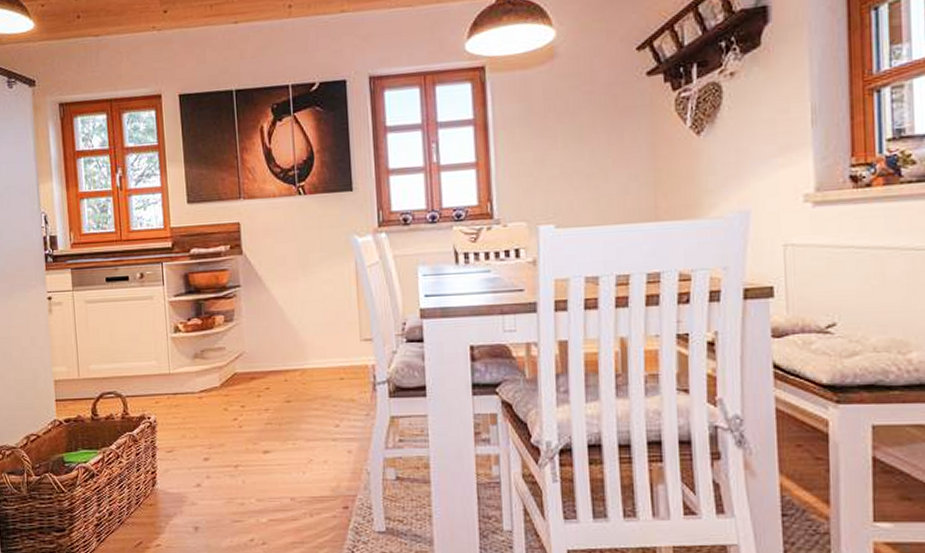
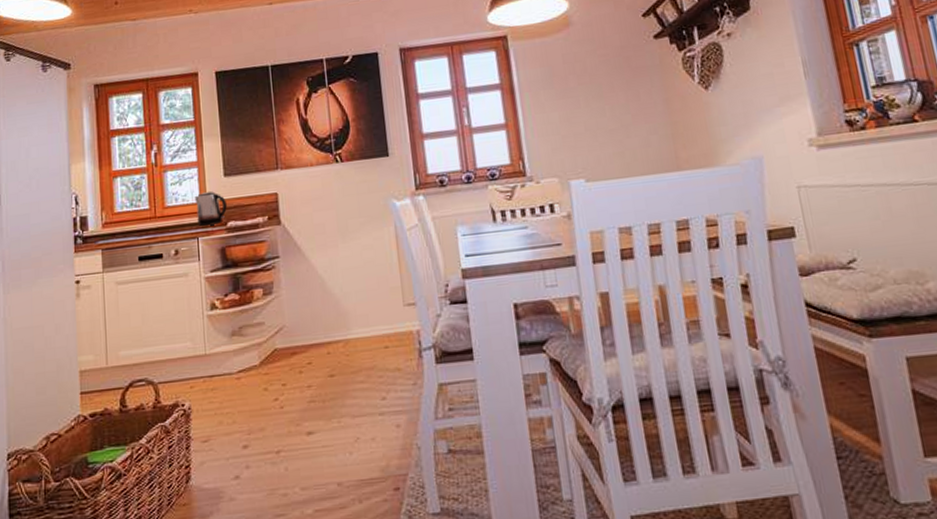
kettle: none [159,218,190,253] -> present [194,191,227,227]

